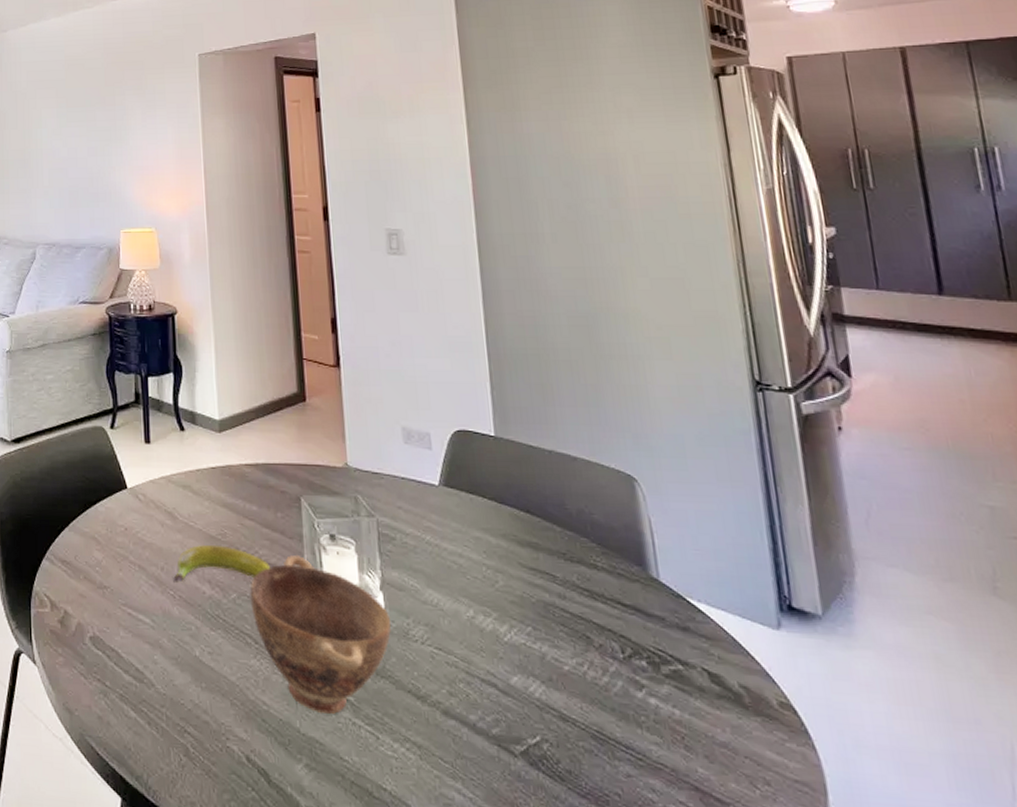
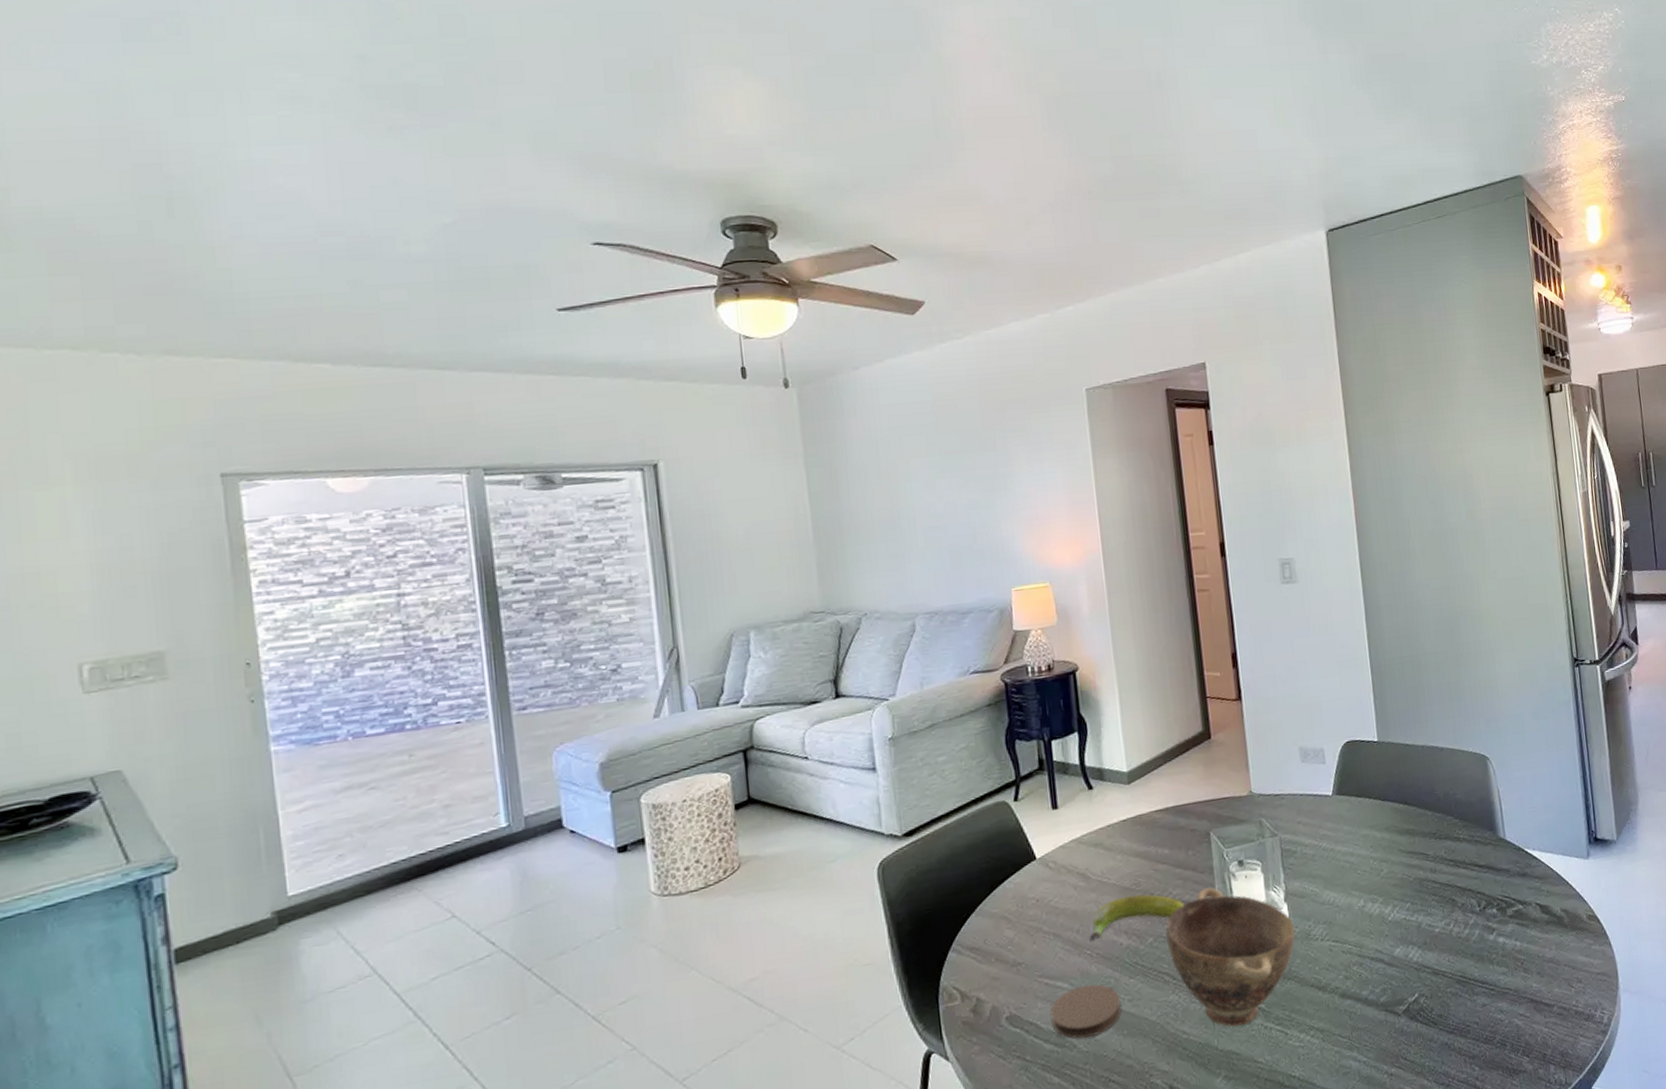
coaster: none [131,625,201,680] -> present [1050,984,1122,1039]

